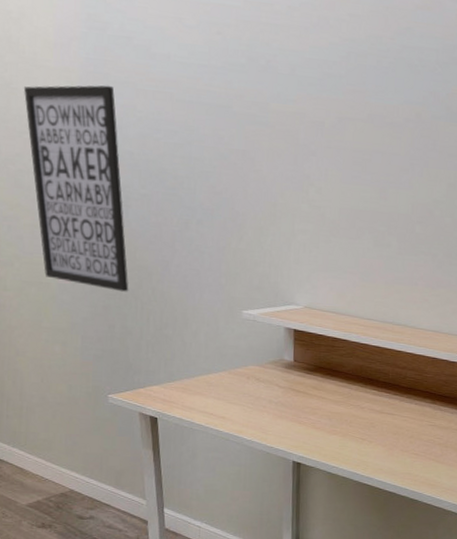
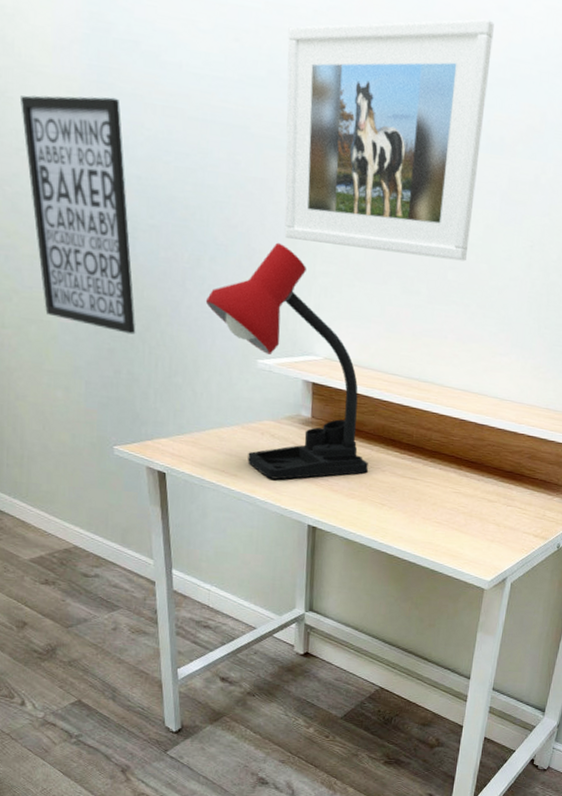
desk lamp: none [193,205,348,420] -> present [205,242,368,480]
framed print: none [265,9,448,216] -> present [284,19,494,262]

